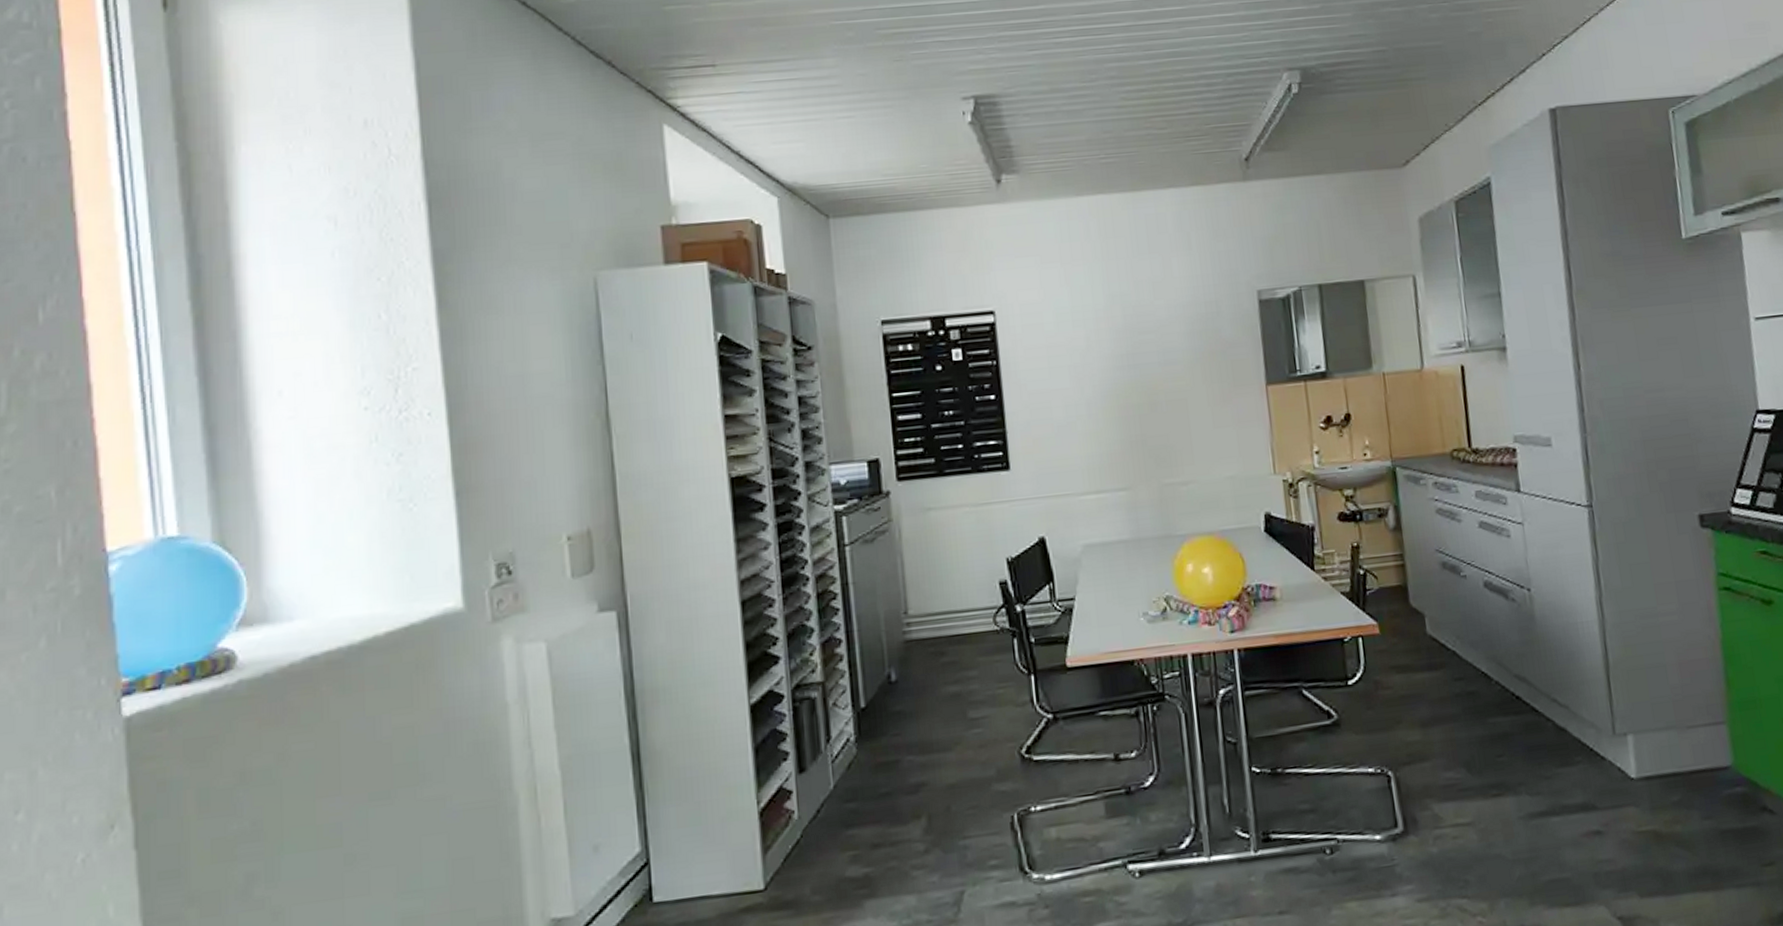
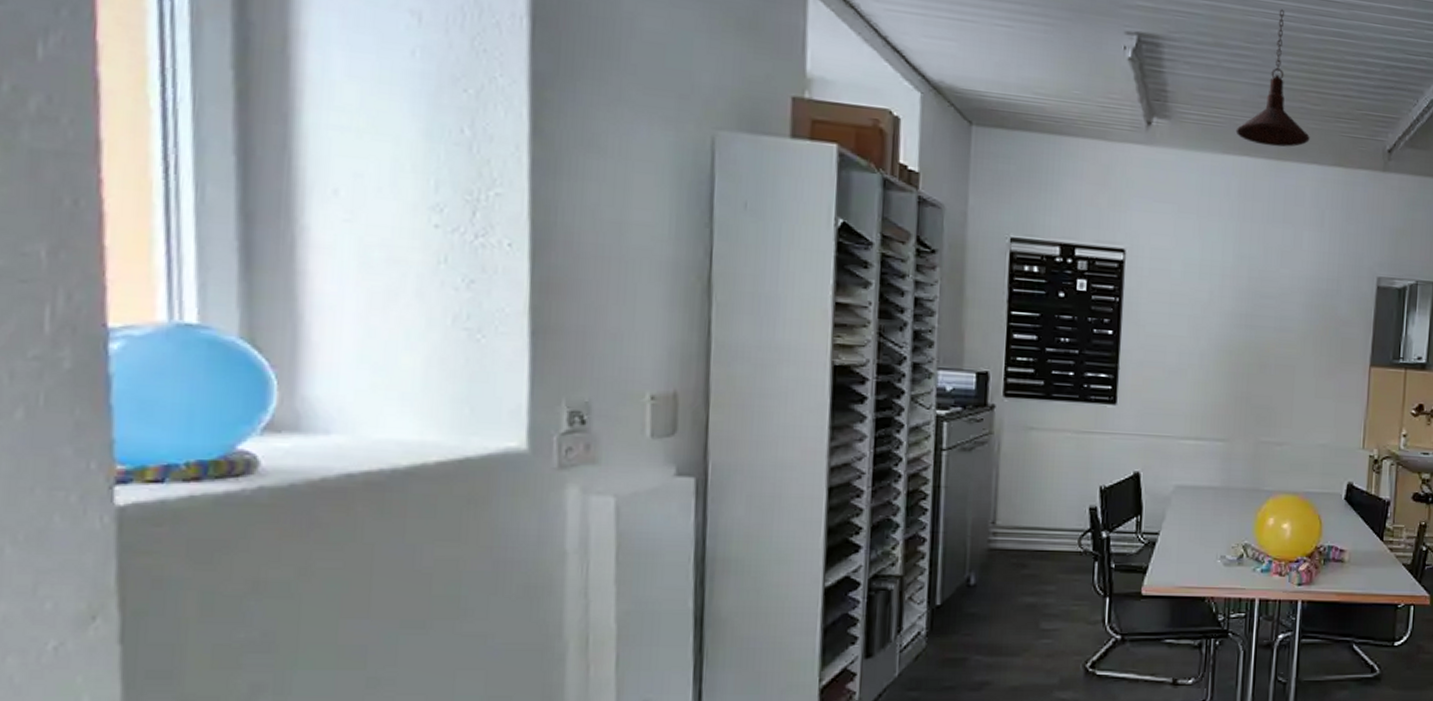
pendant light: none [1085,42,1162,180] -> present [1235,9,1310,147]

